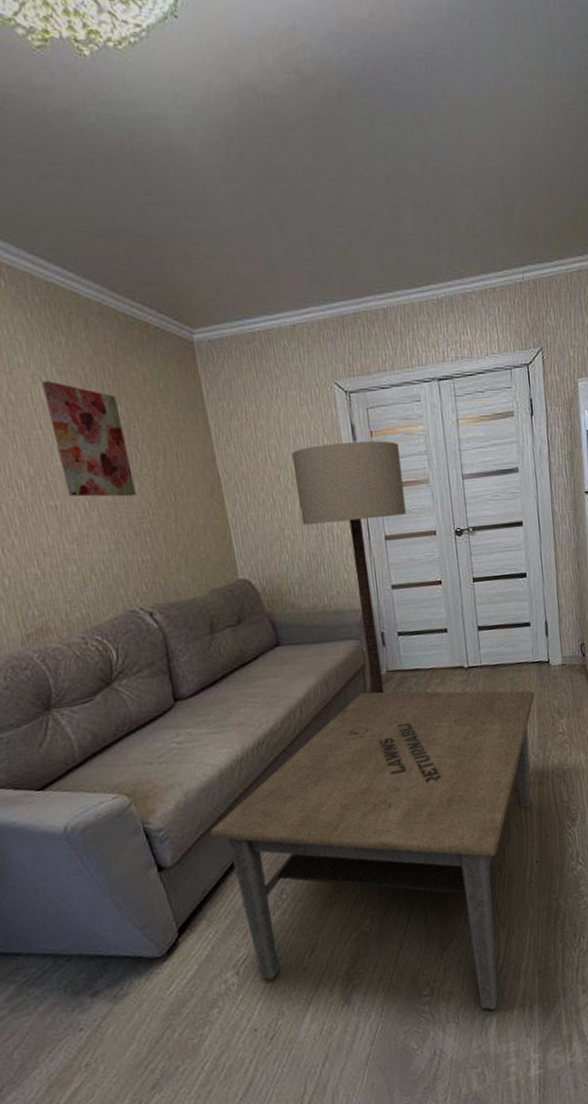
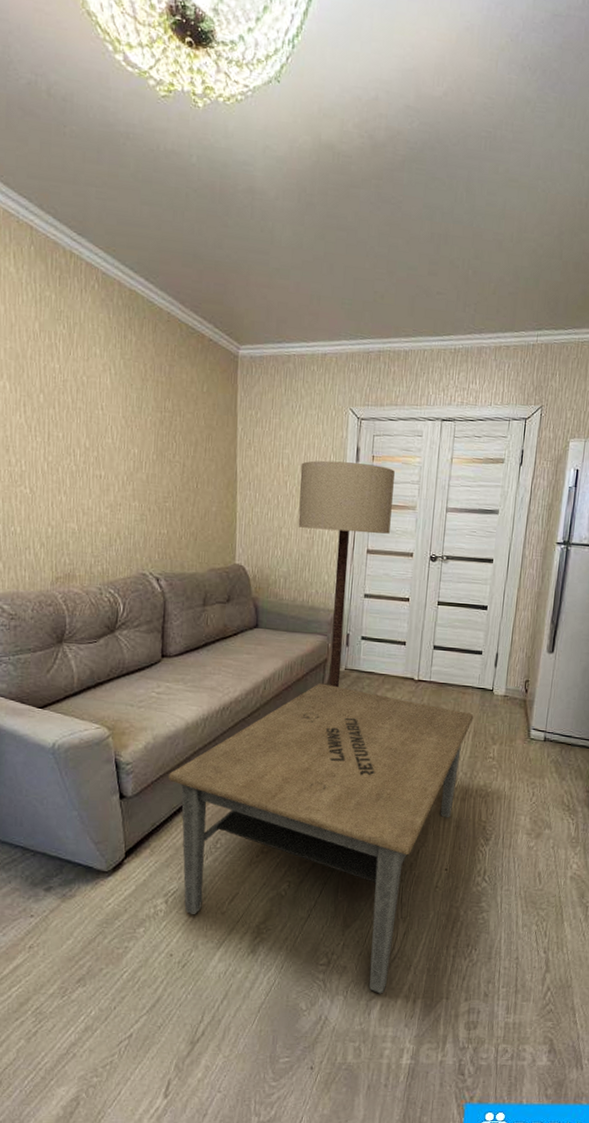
wall art: present [42,381,136,497] -> none [110,371,167,478]

